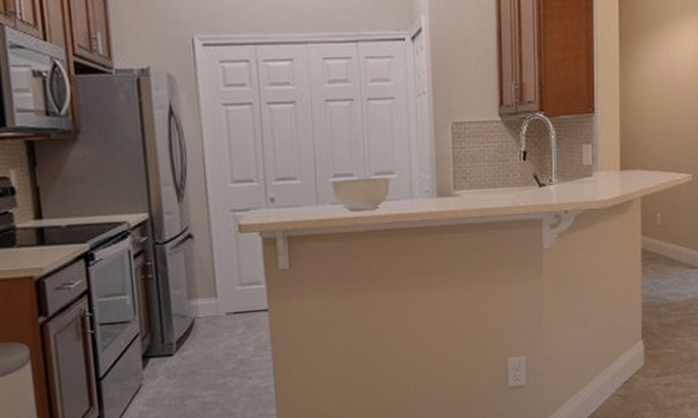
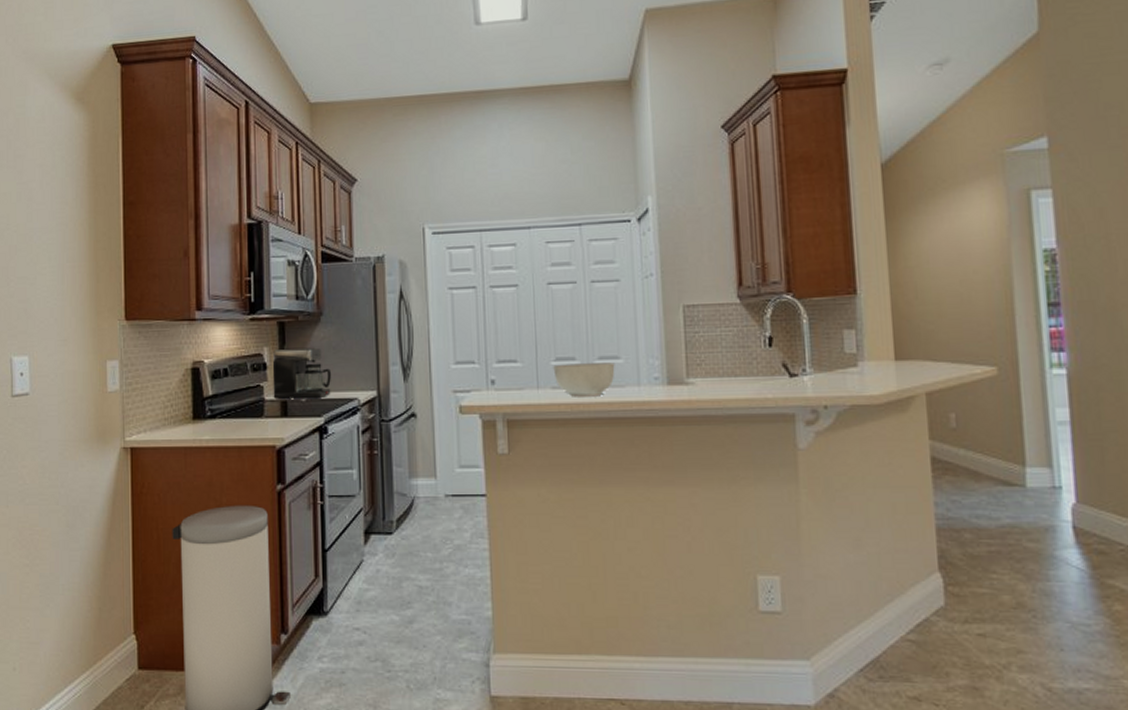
coffee maker: none [21,168,96,226] -> present [272,347,331,399]

